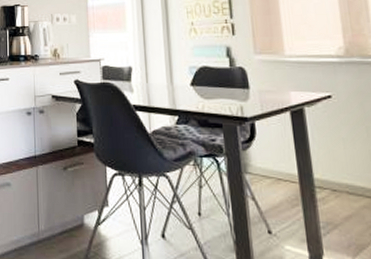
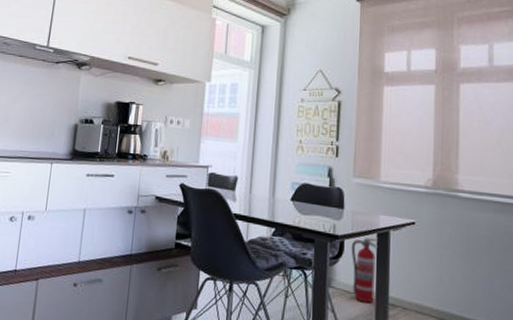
fire extinguisher: none [263,116,297,188] -> present [351,237,379,303]

